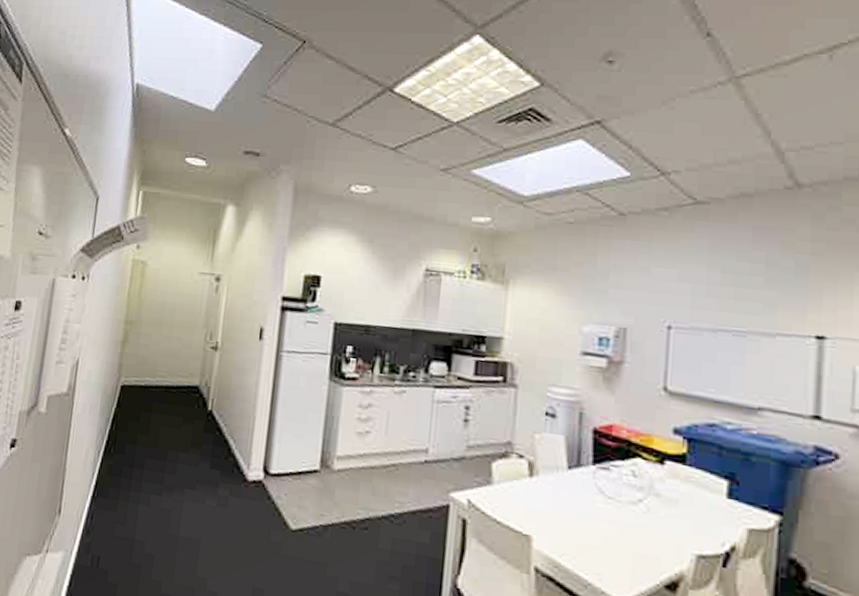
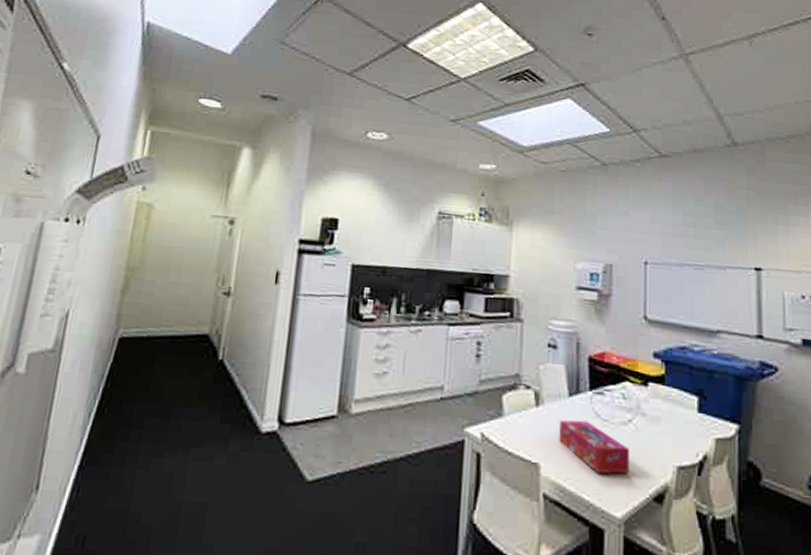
tissue box: none [555,493,638,556] -> present [559,420,629,474]

